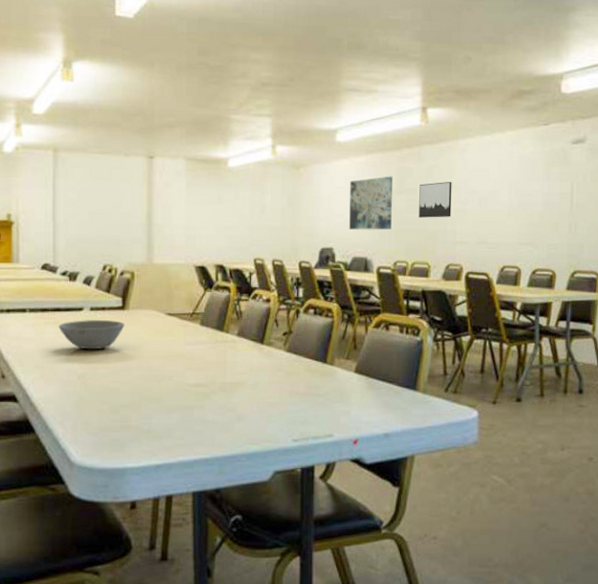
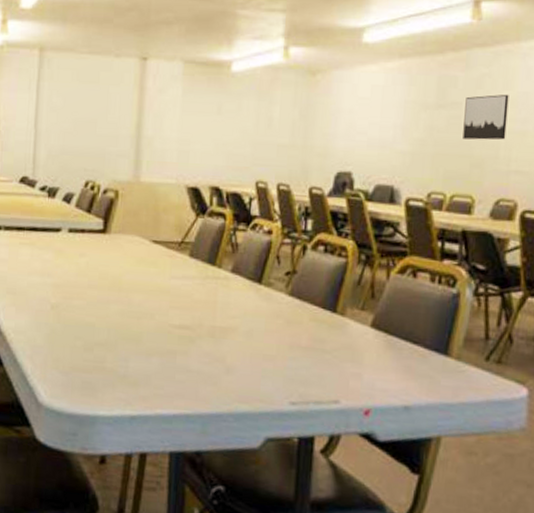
bowl: present [58,320,125,350] -> none [34,242,105,278]
wall art: present [348,176,393,230] -> none [373,86,432,153]

